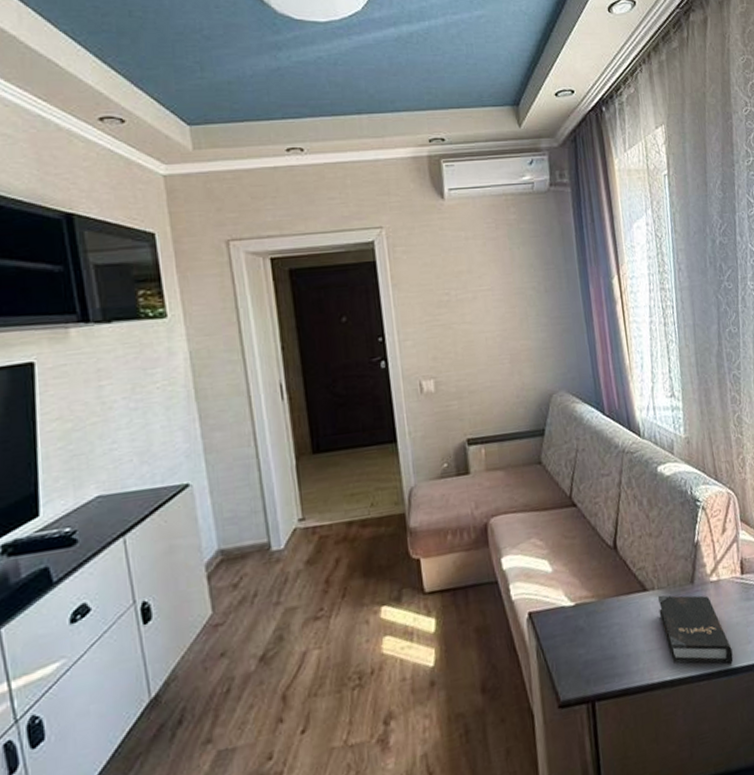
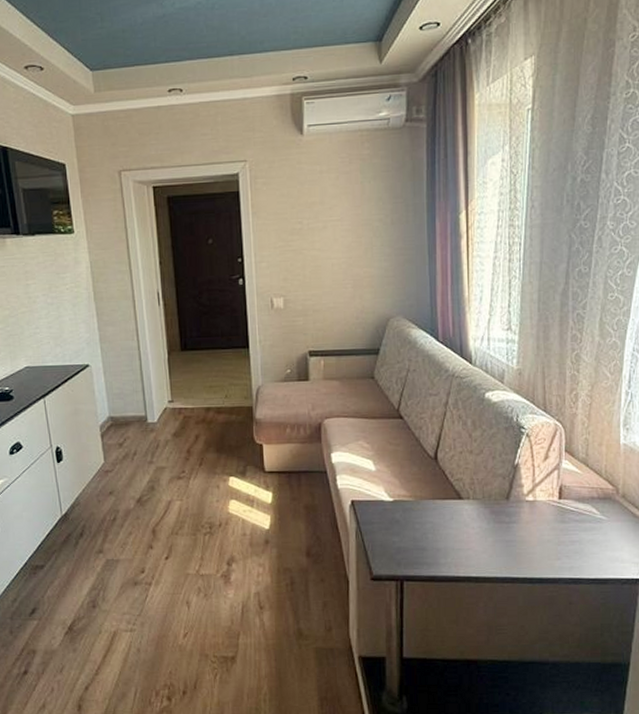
hardback book: present [658,595,733,665] -> none [472,505,540,574]

